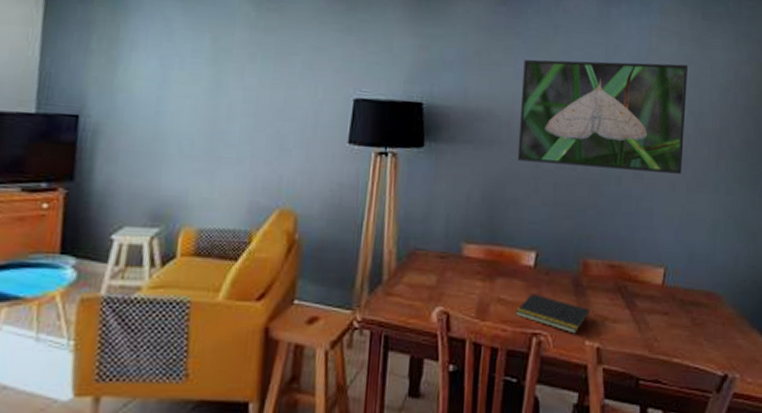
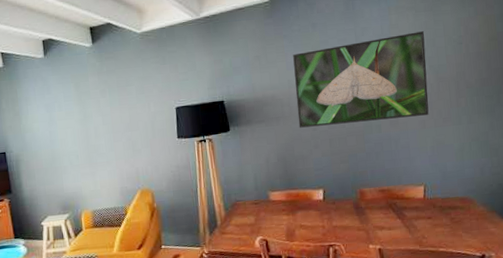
notepad: present [516,294,590,334] -> none [314,218,370,242]

